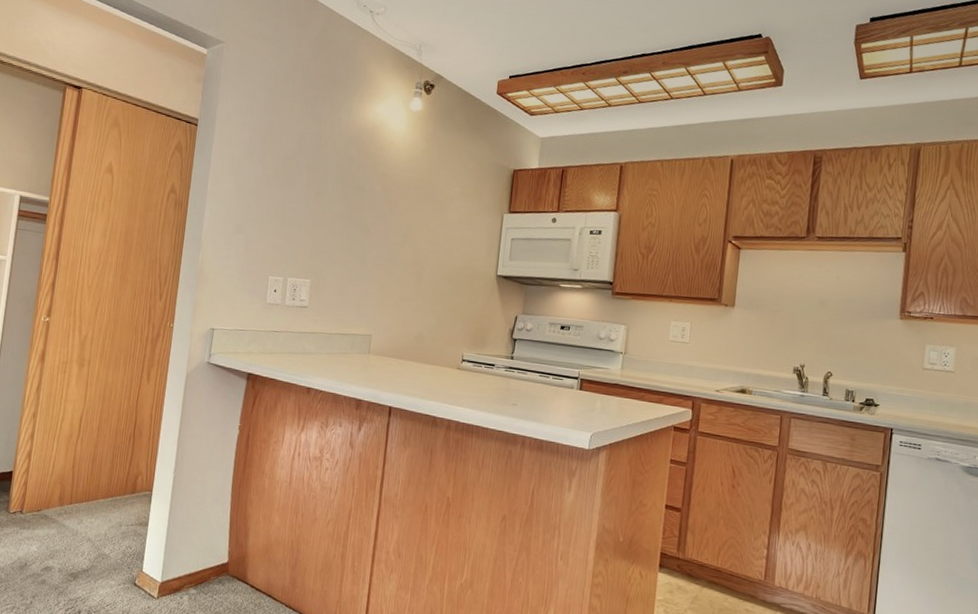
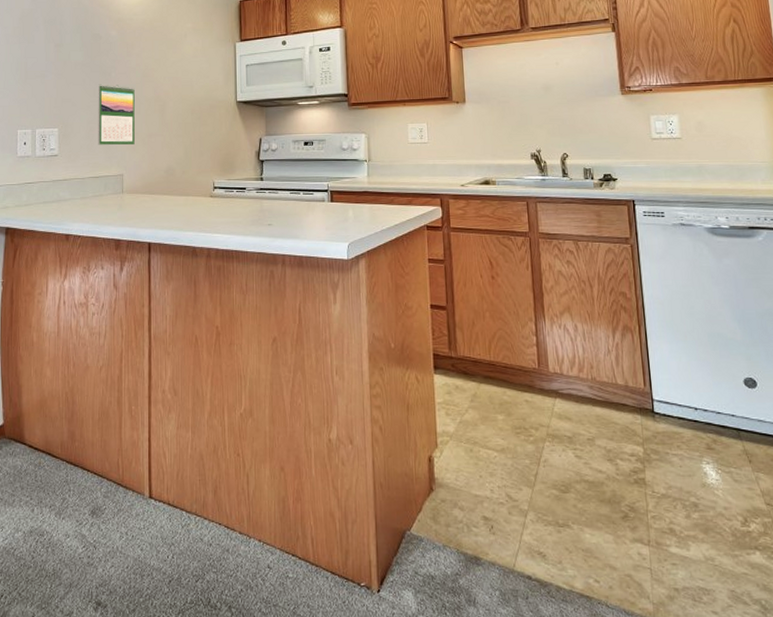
calendar: none [349,239,393,306] -> present [98,84,135,145]

